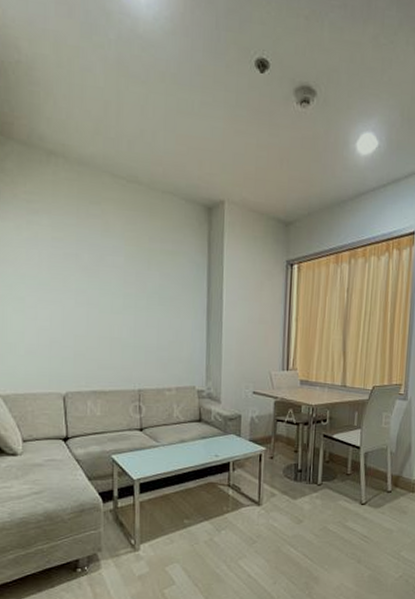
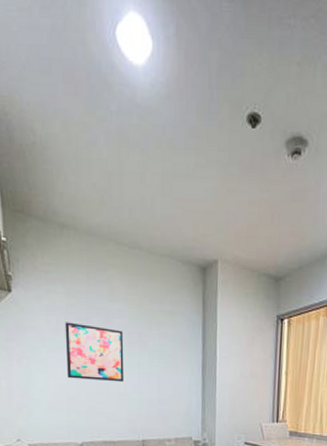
wall art: none [49,257,119,326] -> present [65,322,124,382]

